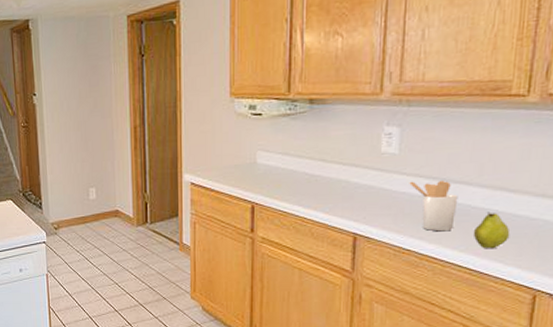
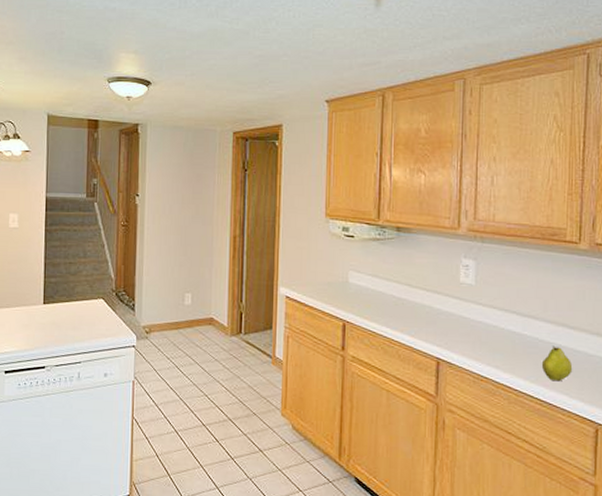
utensil holder: present [409,180,458,232] -> none [485,311,527,362]

